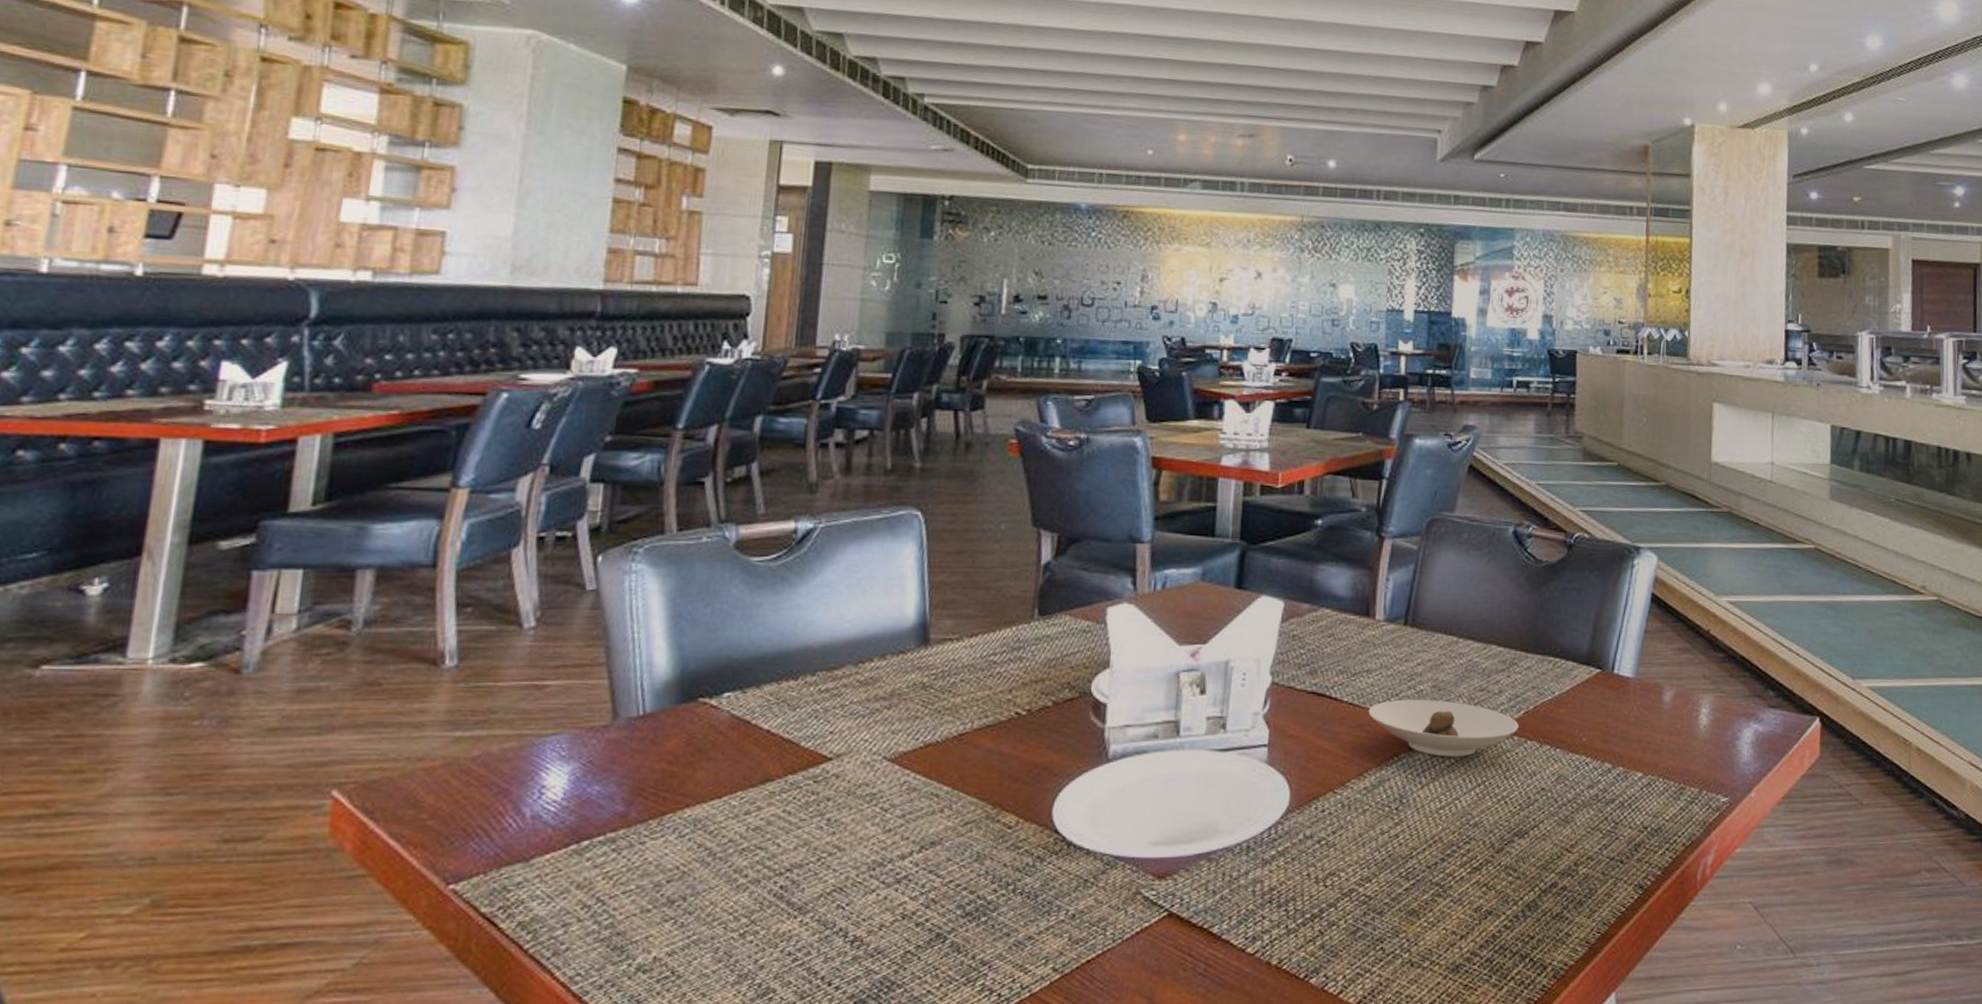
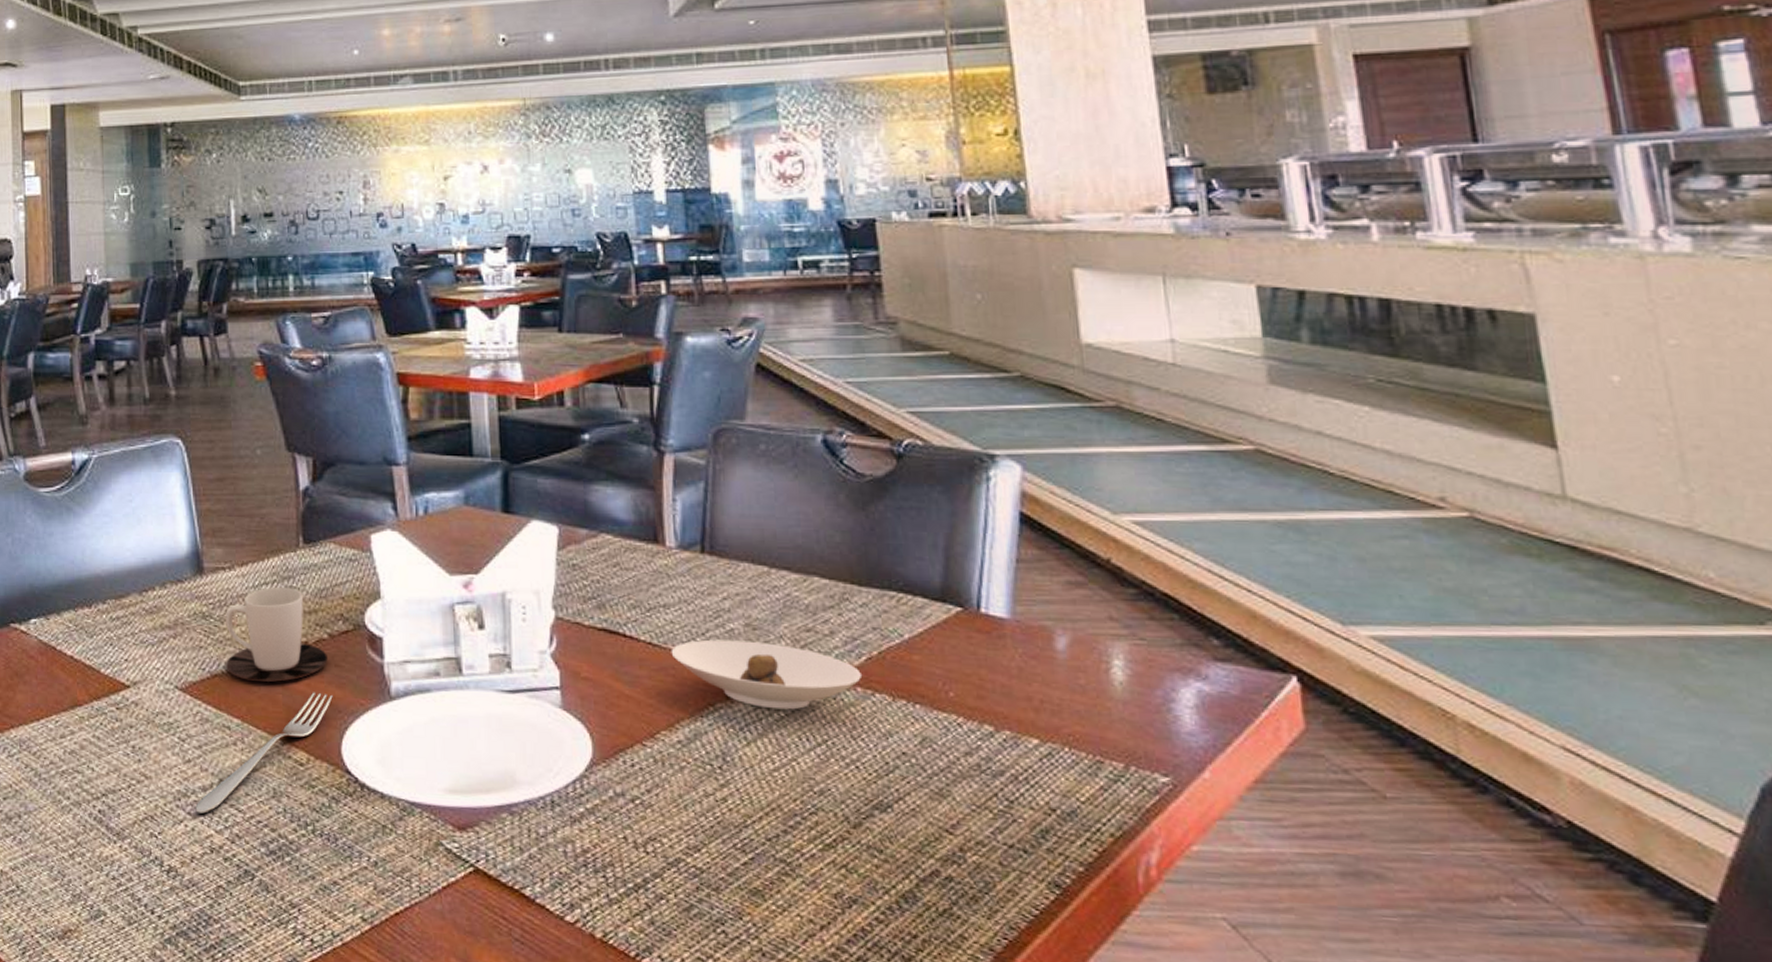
fork: none [890,757,1050,881] -> present [195,692,333,814]
cup: none [942,657,1049,749] -> present [226,586,328,682]

